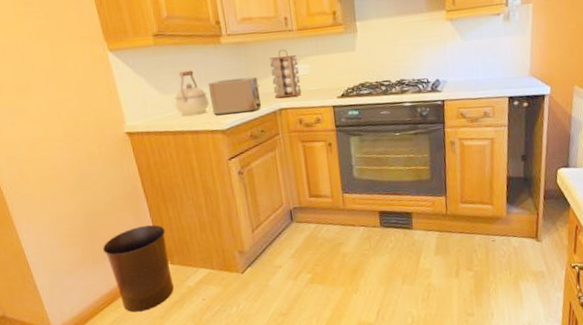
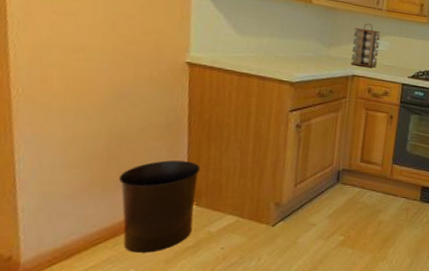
kettle: present [174,70,209,117] -> none [249,18,286,63]
toaster: present [208,76,262,116] -> none [286,35,340,73]

